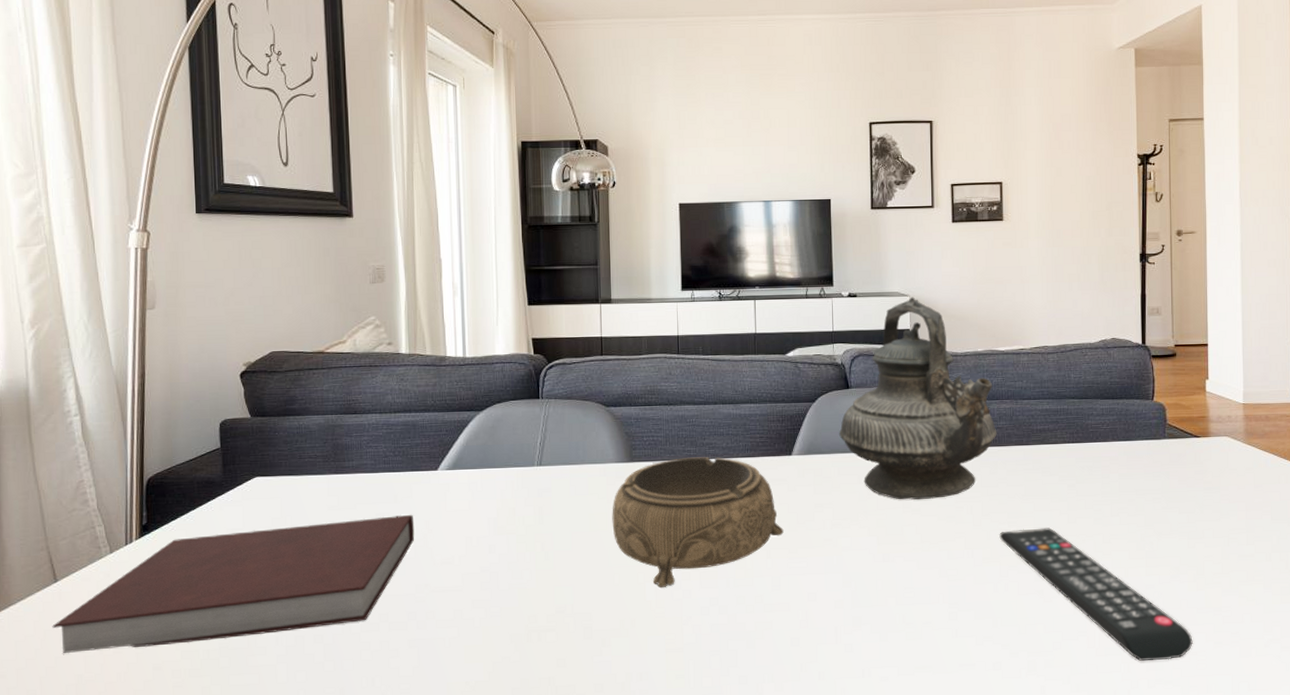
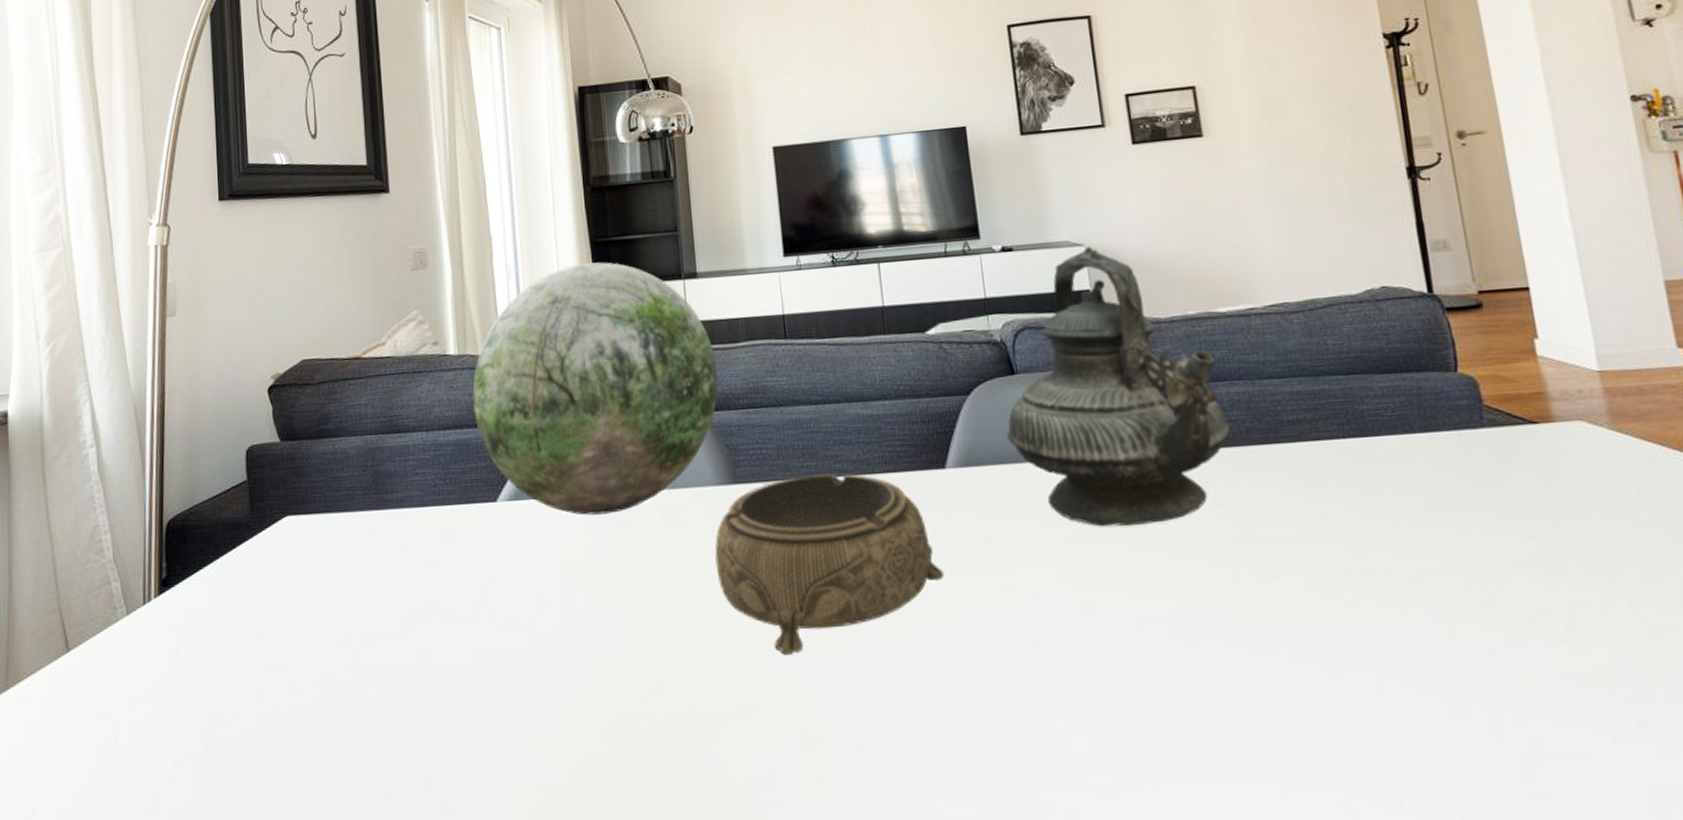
notebook: present [52,514,415,654] -> none [63,559,473,743]
decorative sphere: none [420,286,623,483] -> present [472,262,718,515]
remote control: present [999,528,1193,661] -> none [1251,562,1577,766]

